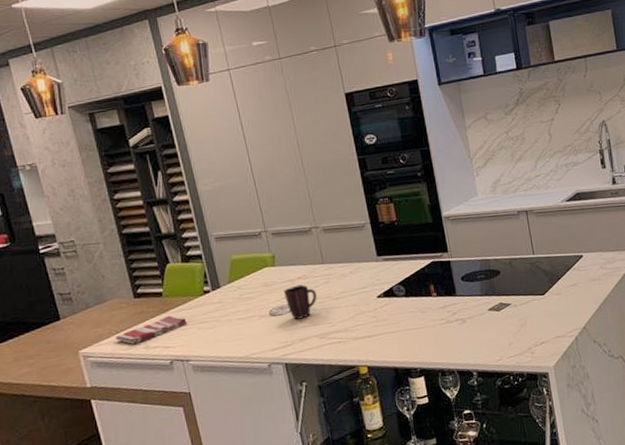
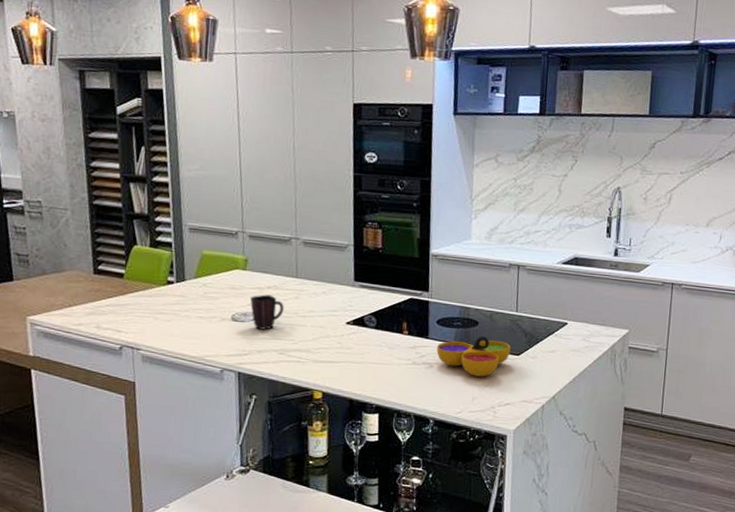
dish towel: present [116,315,187,345] -> none [68,298,144,322]
decorative bowl: none [466,283,536,323] -> present [437,336,511,377]

